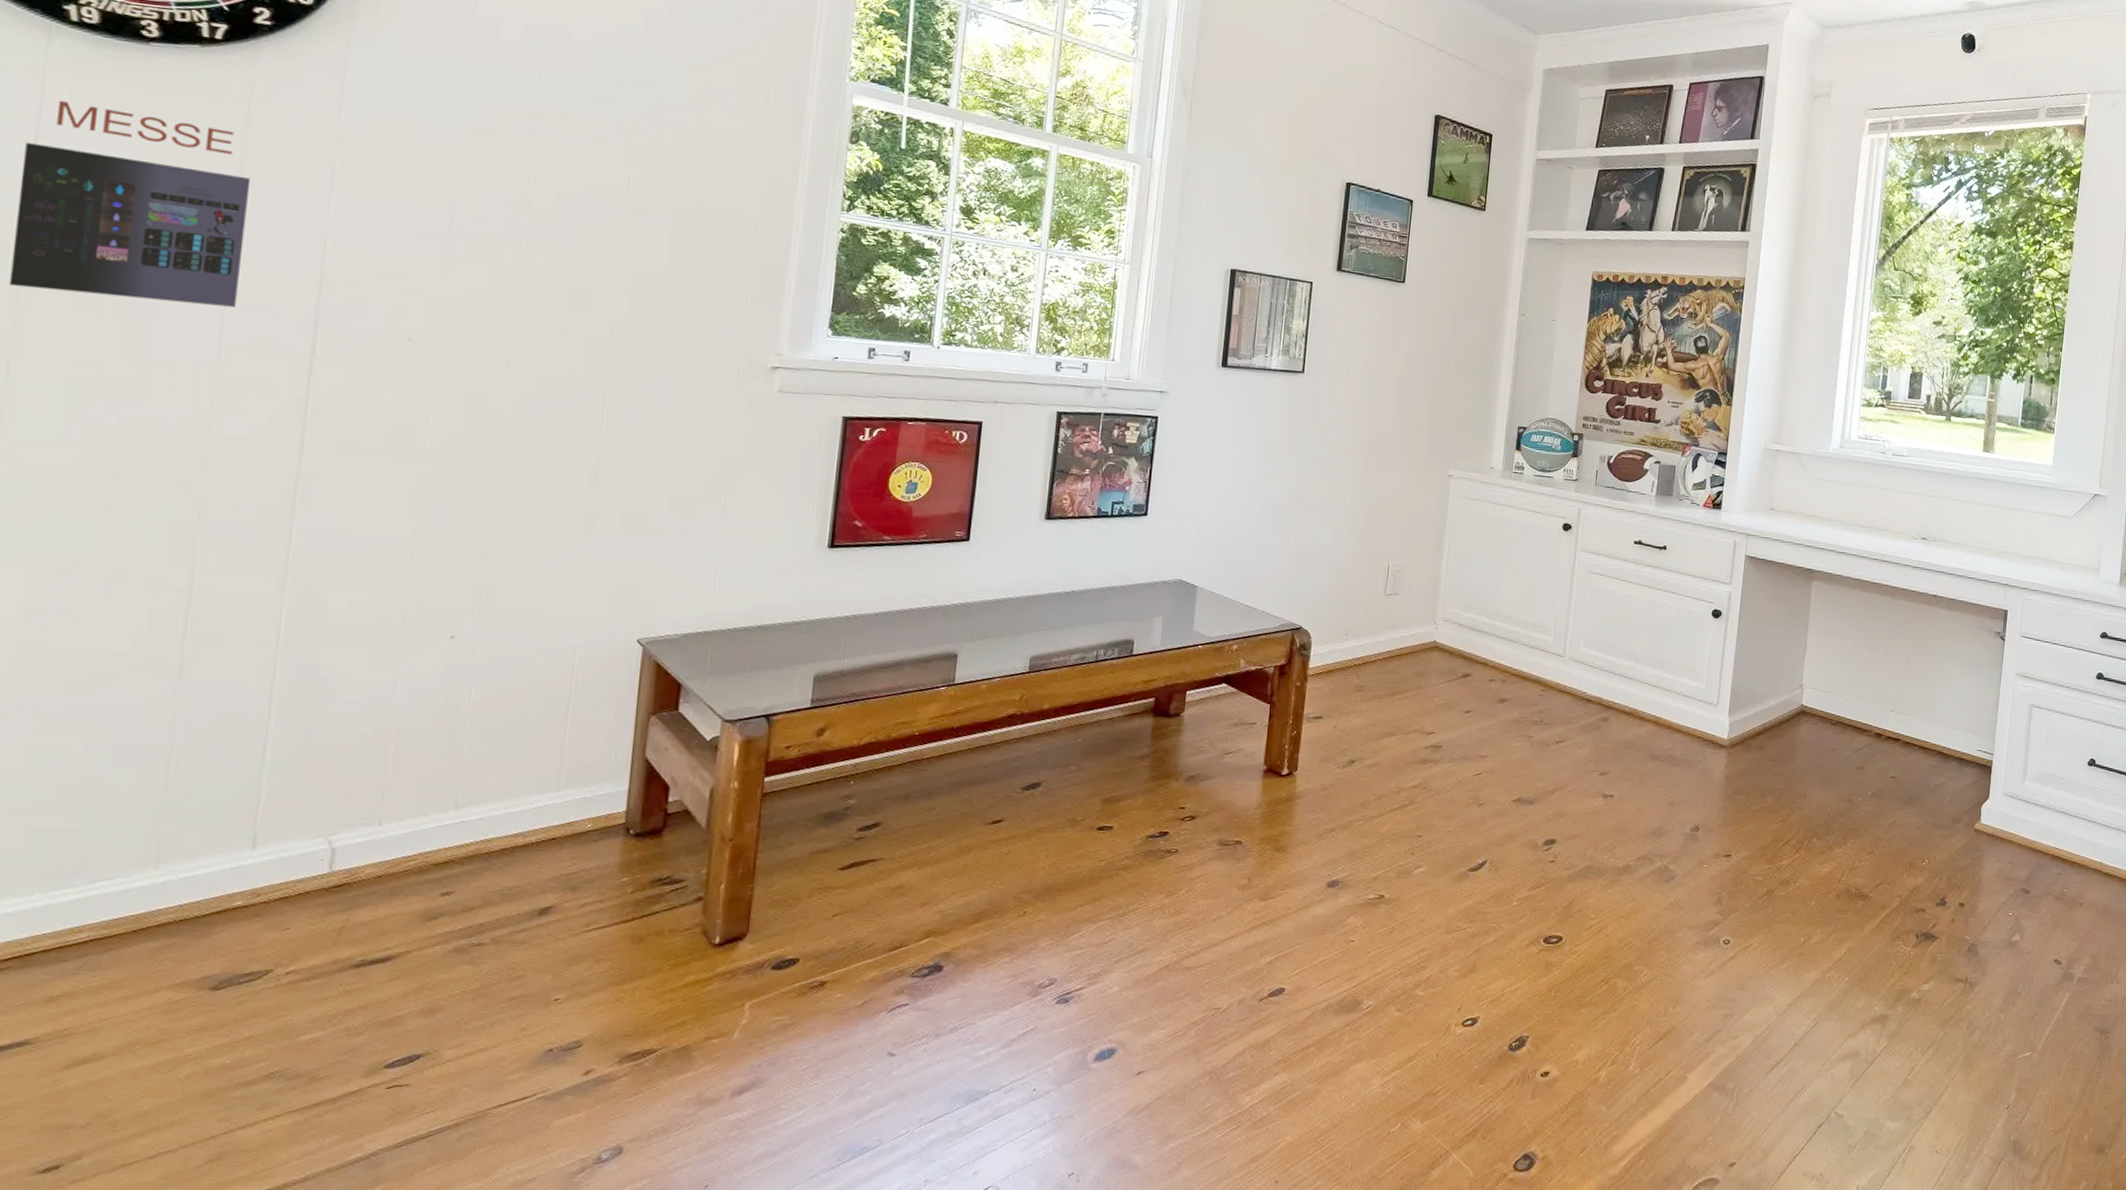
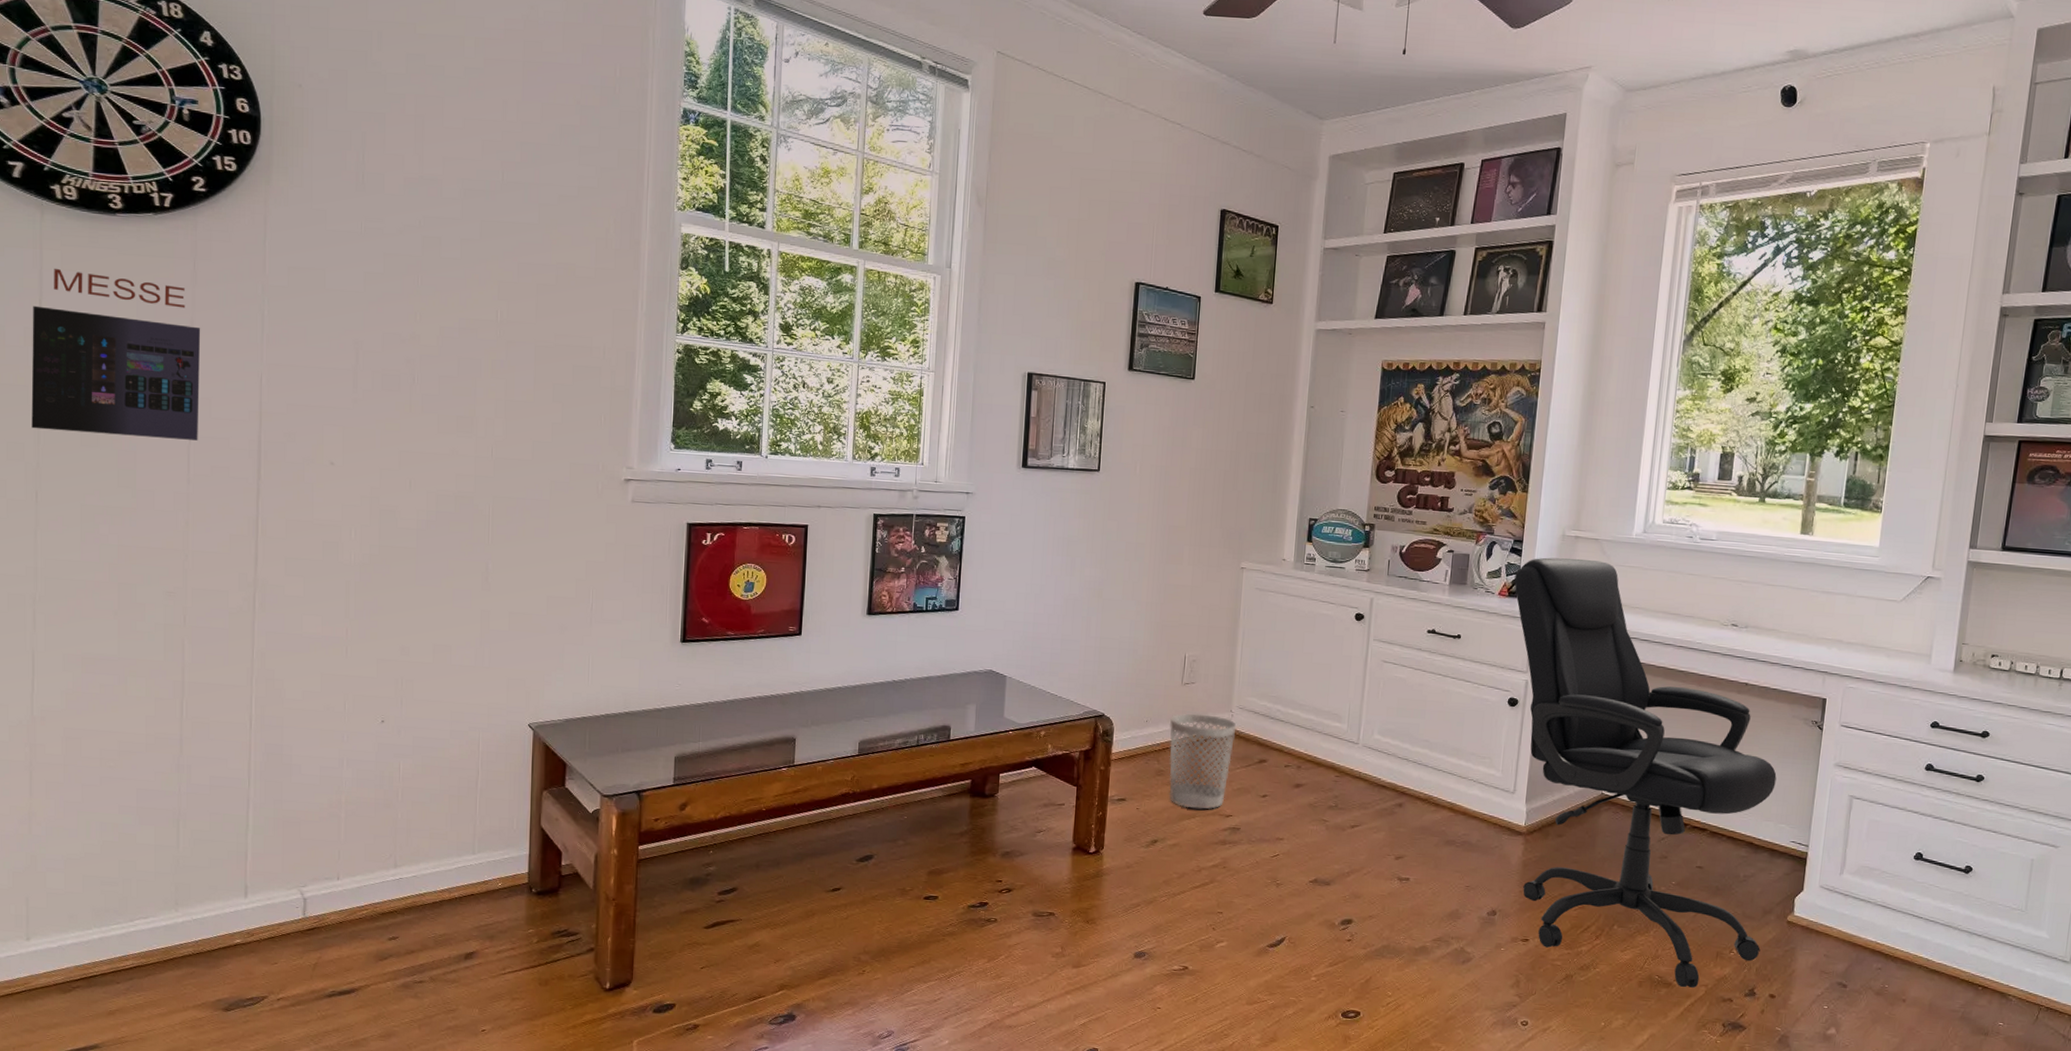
wastebasket: none [1369,626,1441,727] -> present [1169,713,1237,809]
chair: none [1718,470,1964,899] -> present [1514,557,1777,988]

